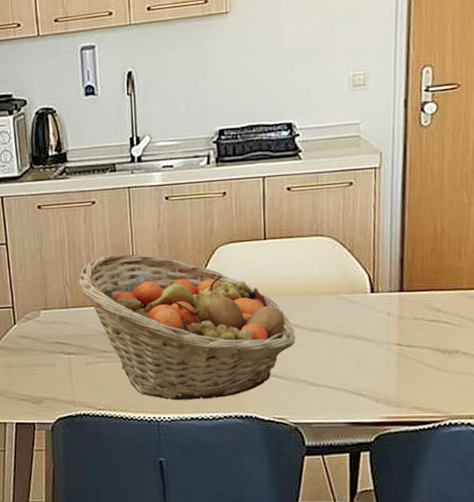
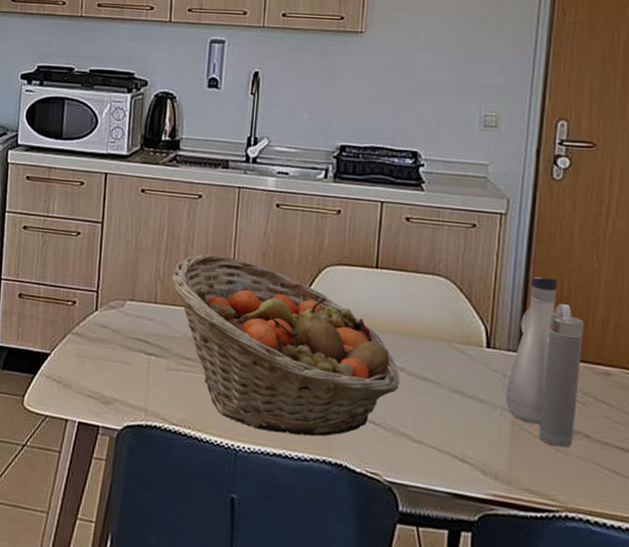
water bottle: none [390,220,457,367] -> present [505,277,584,448]

